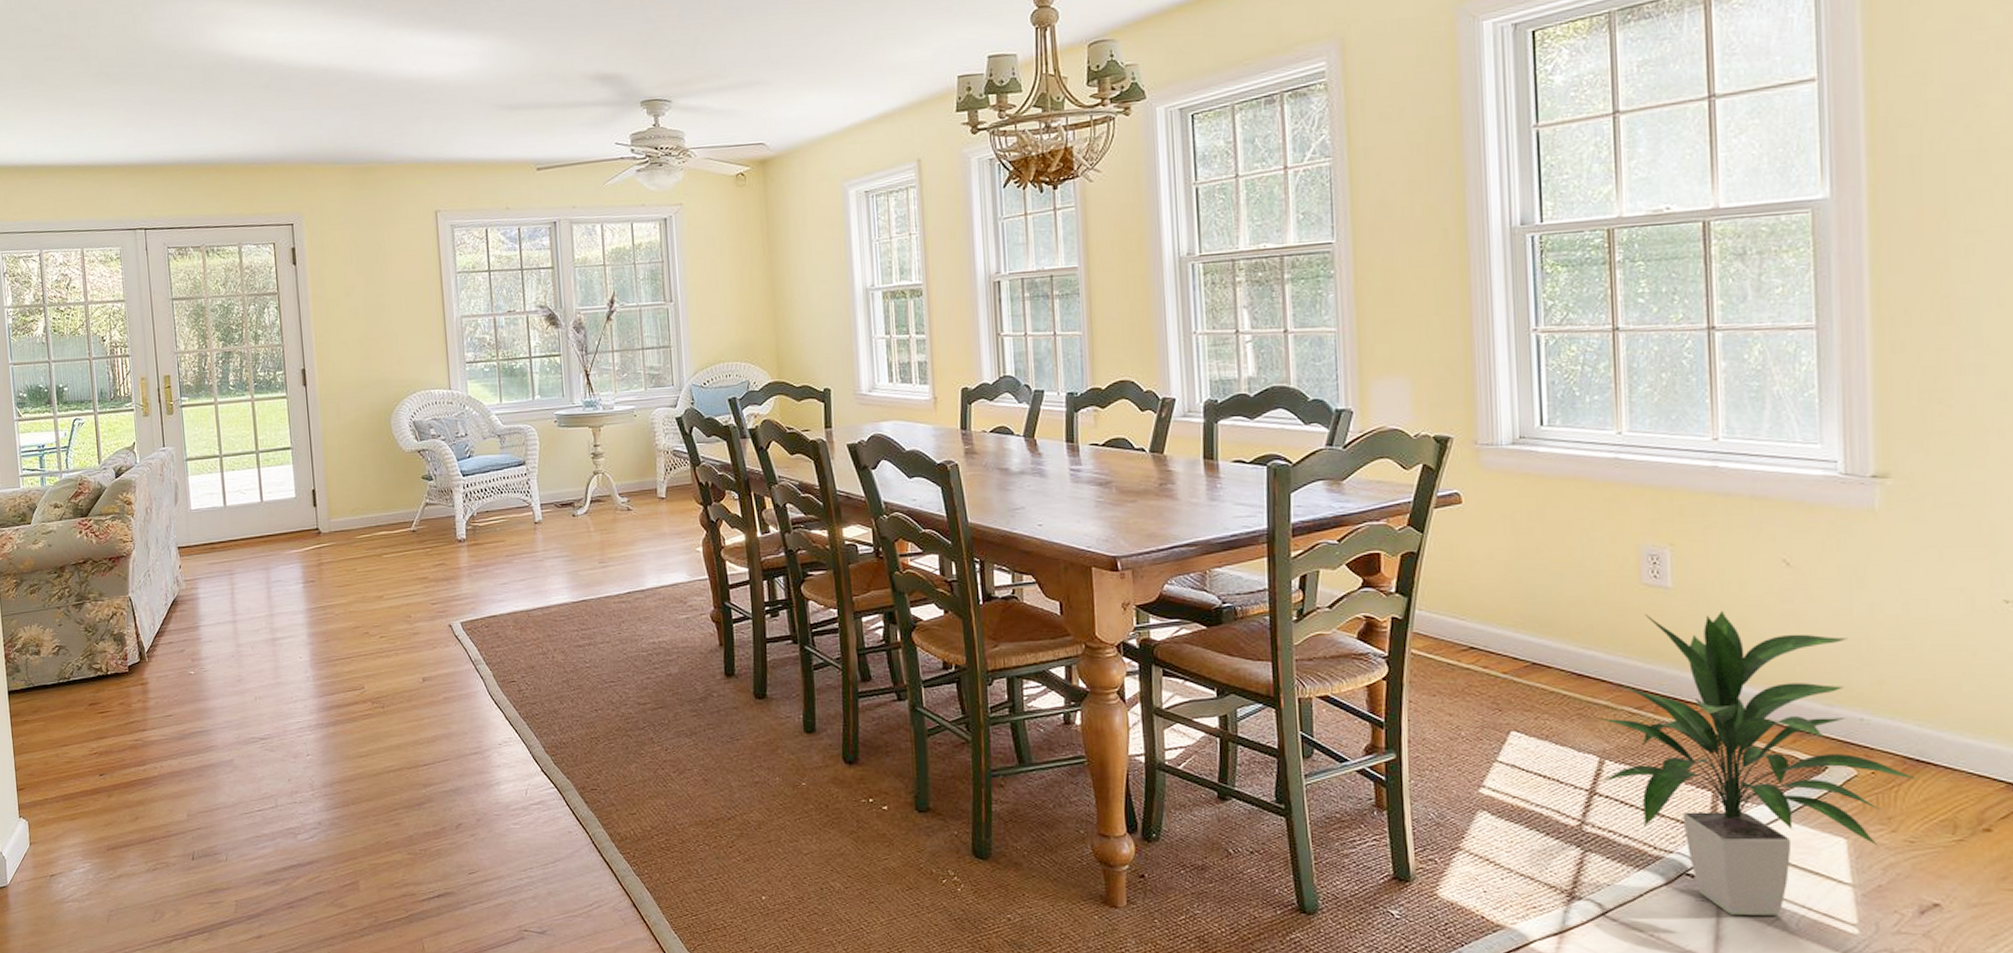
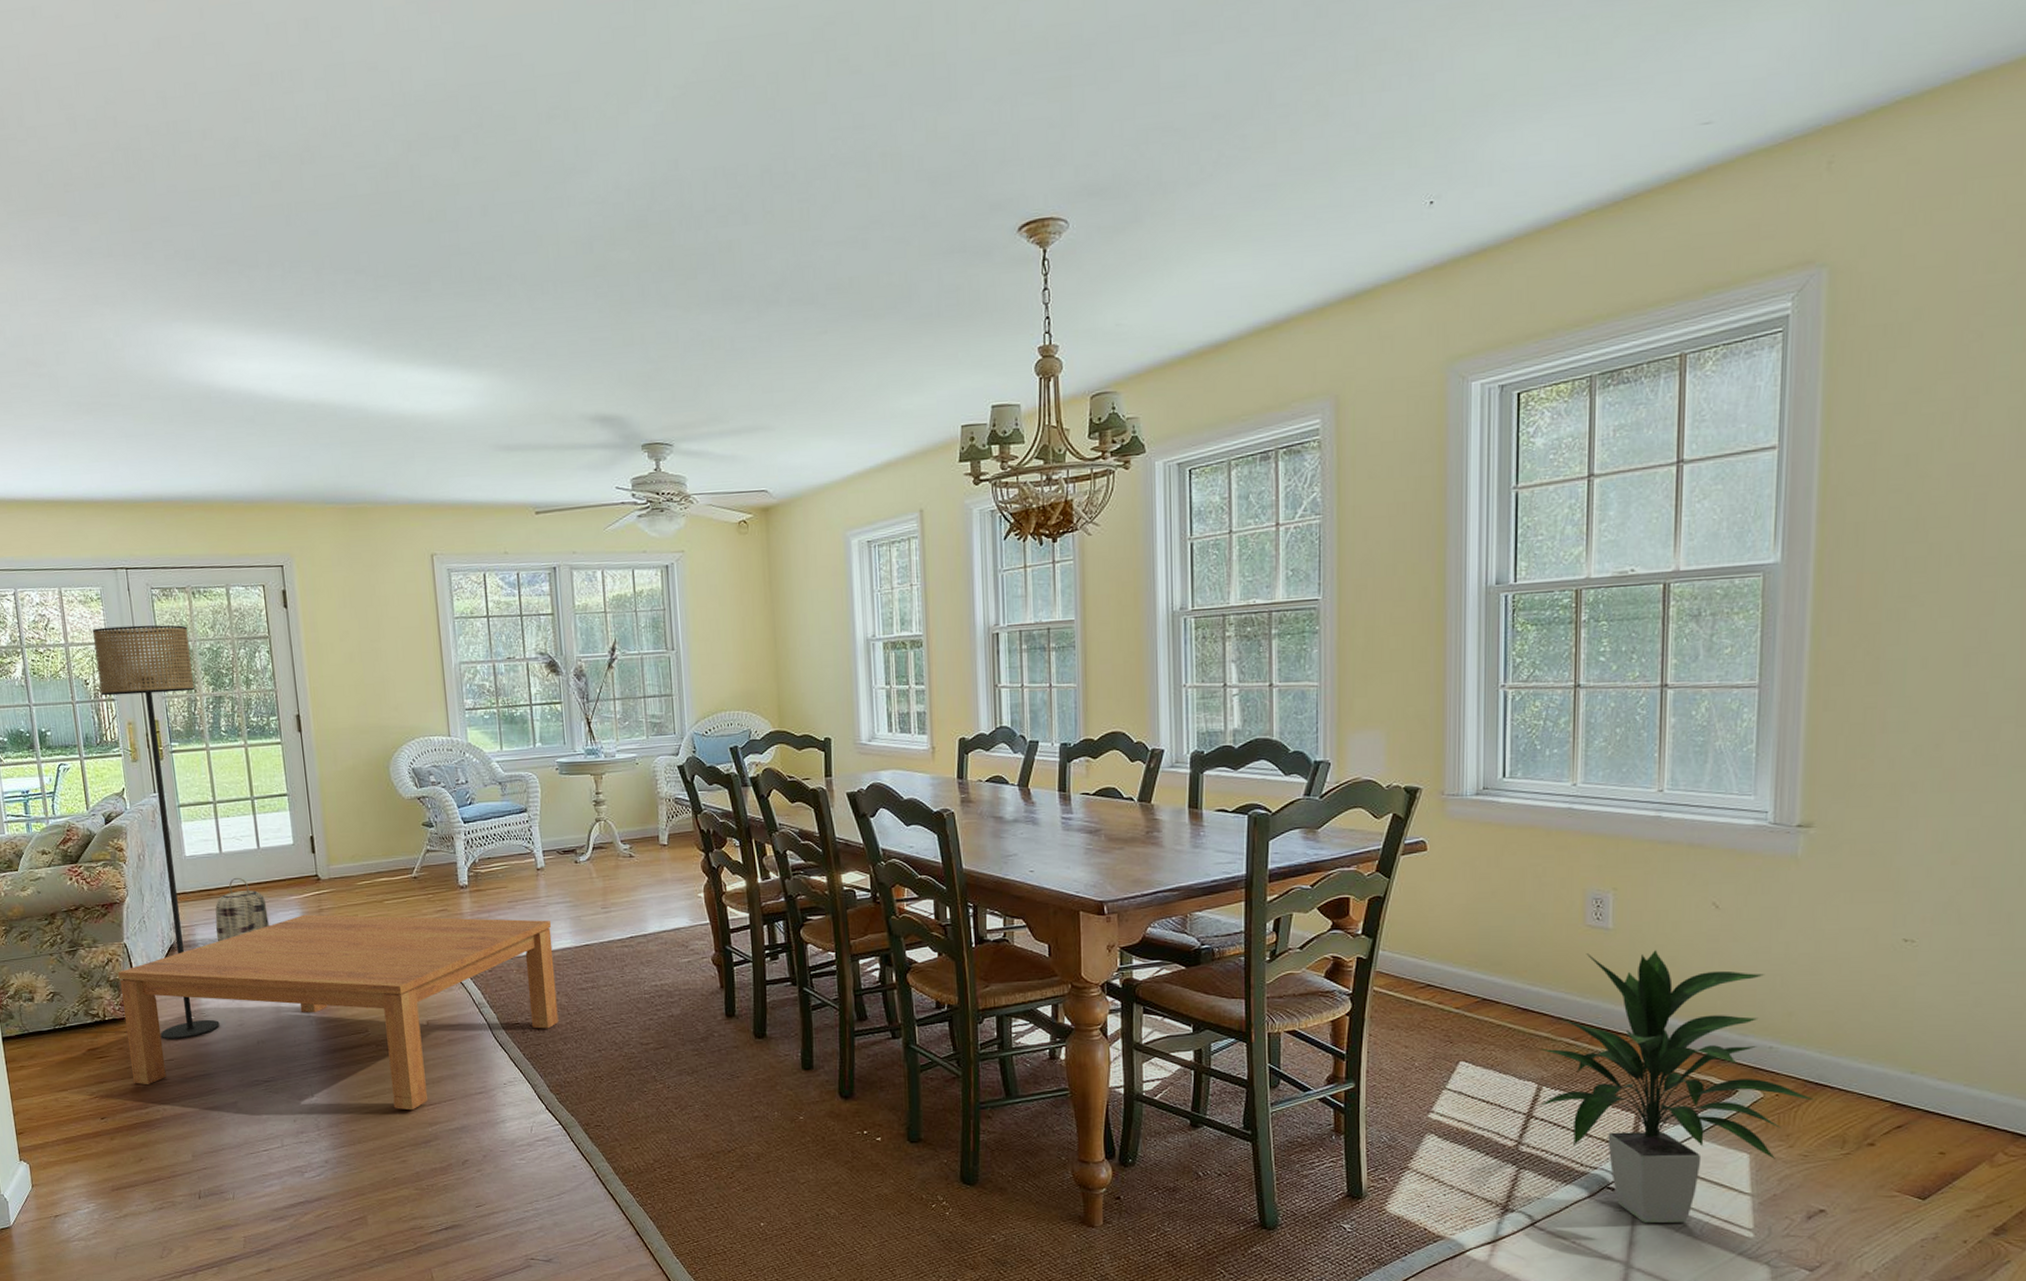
floor lamp: none [110,282,219,695] -> present [92,625,220,1039]
coffee table: none [121,568,555,771] -> present [117,914,559,1111]
basket: none [218,530,270,596] -> present [215,877,269,942]

